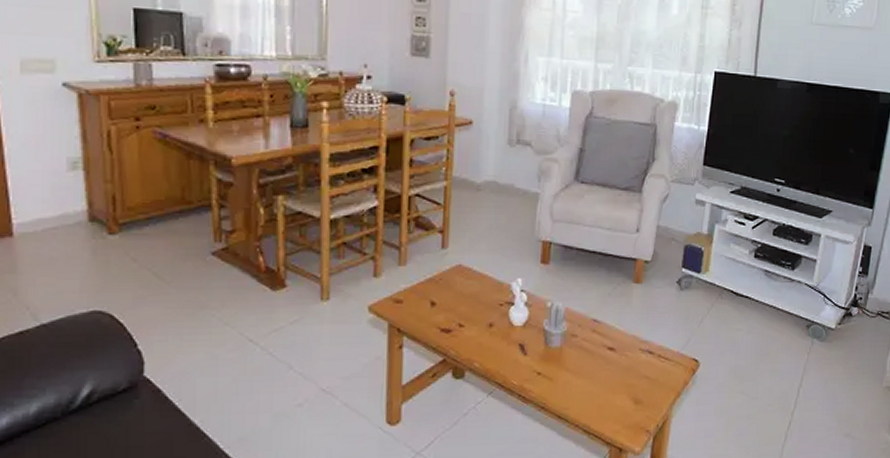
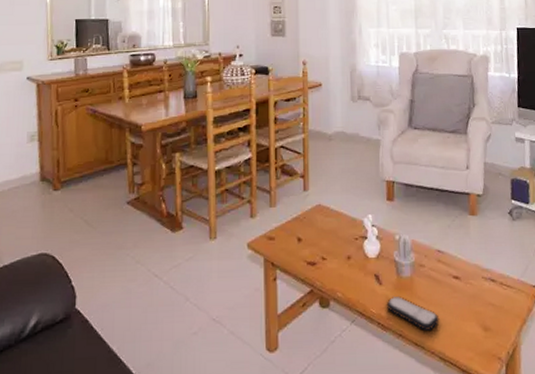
remote control: none [529,368,588,403] -> present [386,296,440,331]

